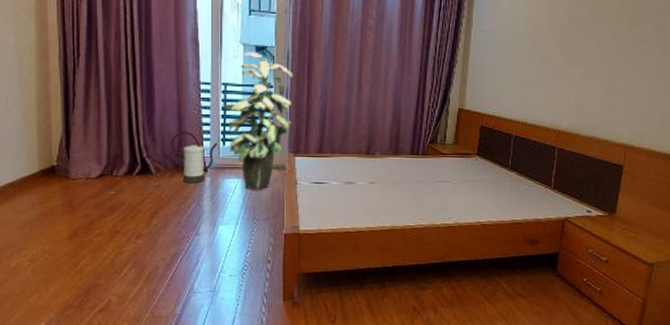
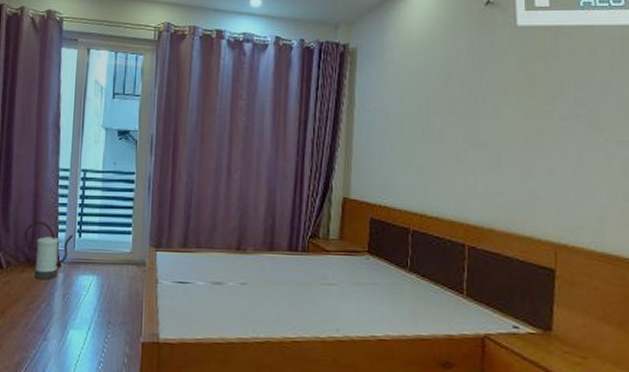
indoor plant: present [221,52,294,190] -> none [79,137,157,289]

